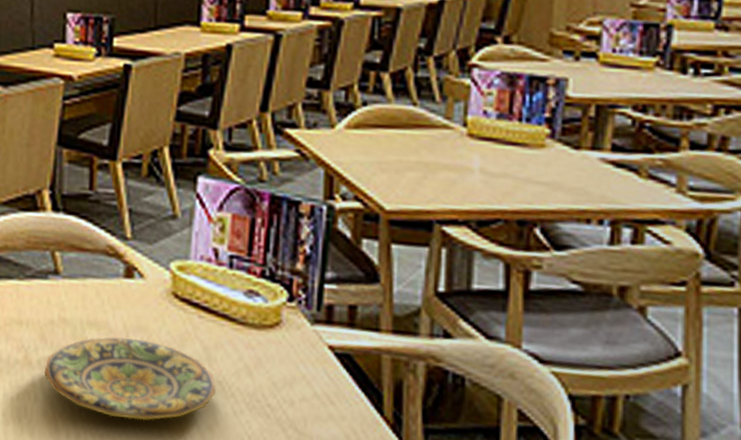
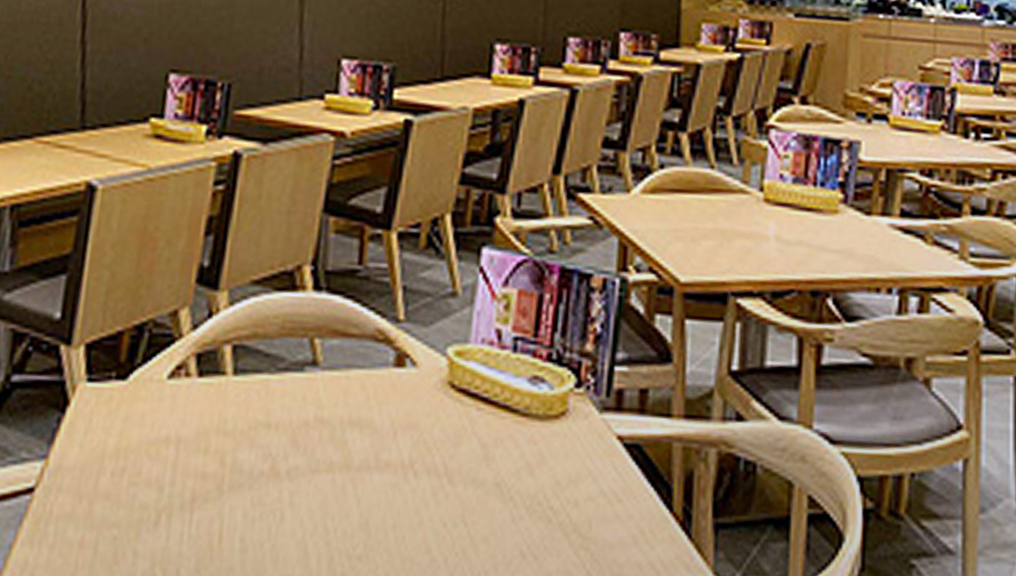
plate: present [44,337,216,421] -> none [293,437,494,536]

